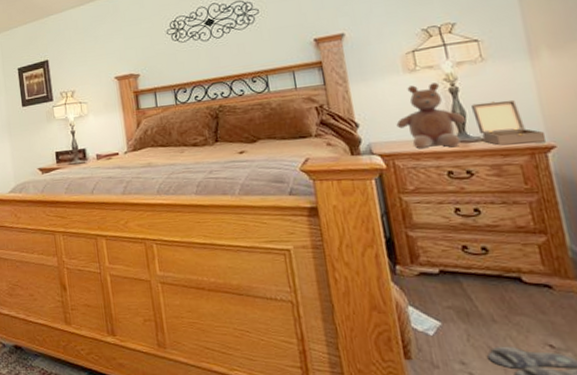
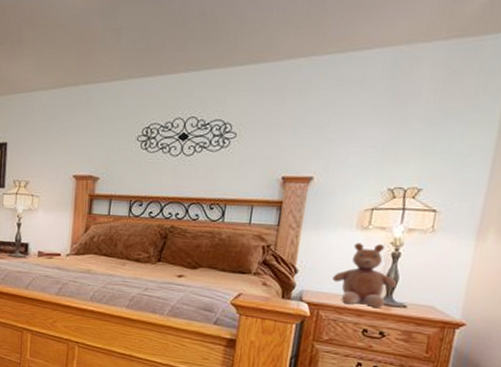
jewelry box: present [472,99,547,146] -> none [404,271,462,320]

